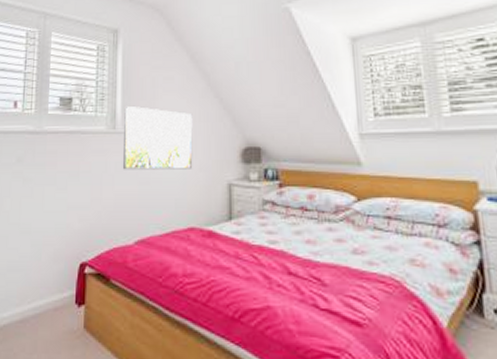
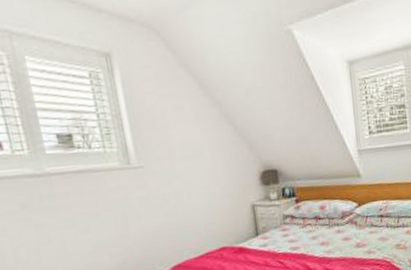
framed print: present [122,105,193,170] -> none [135,138,217,204]

